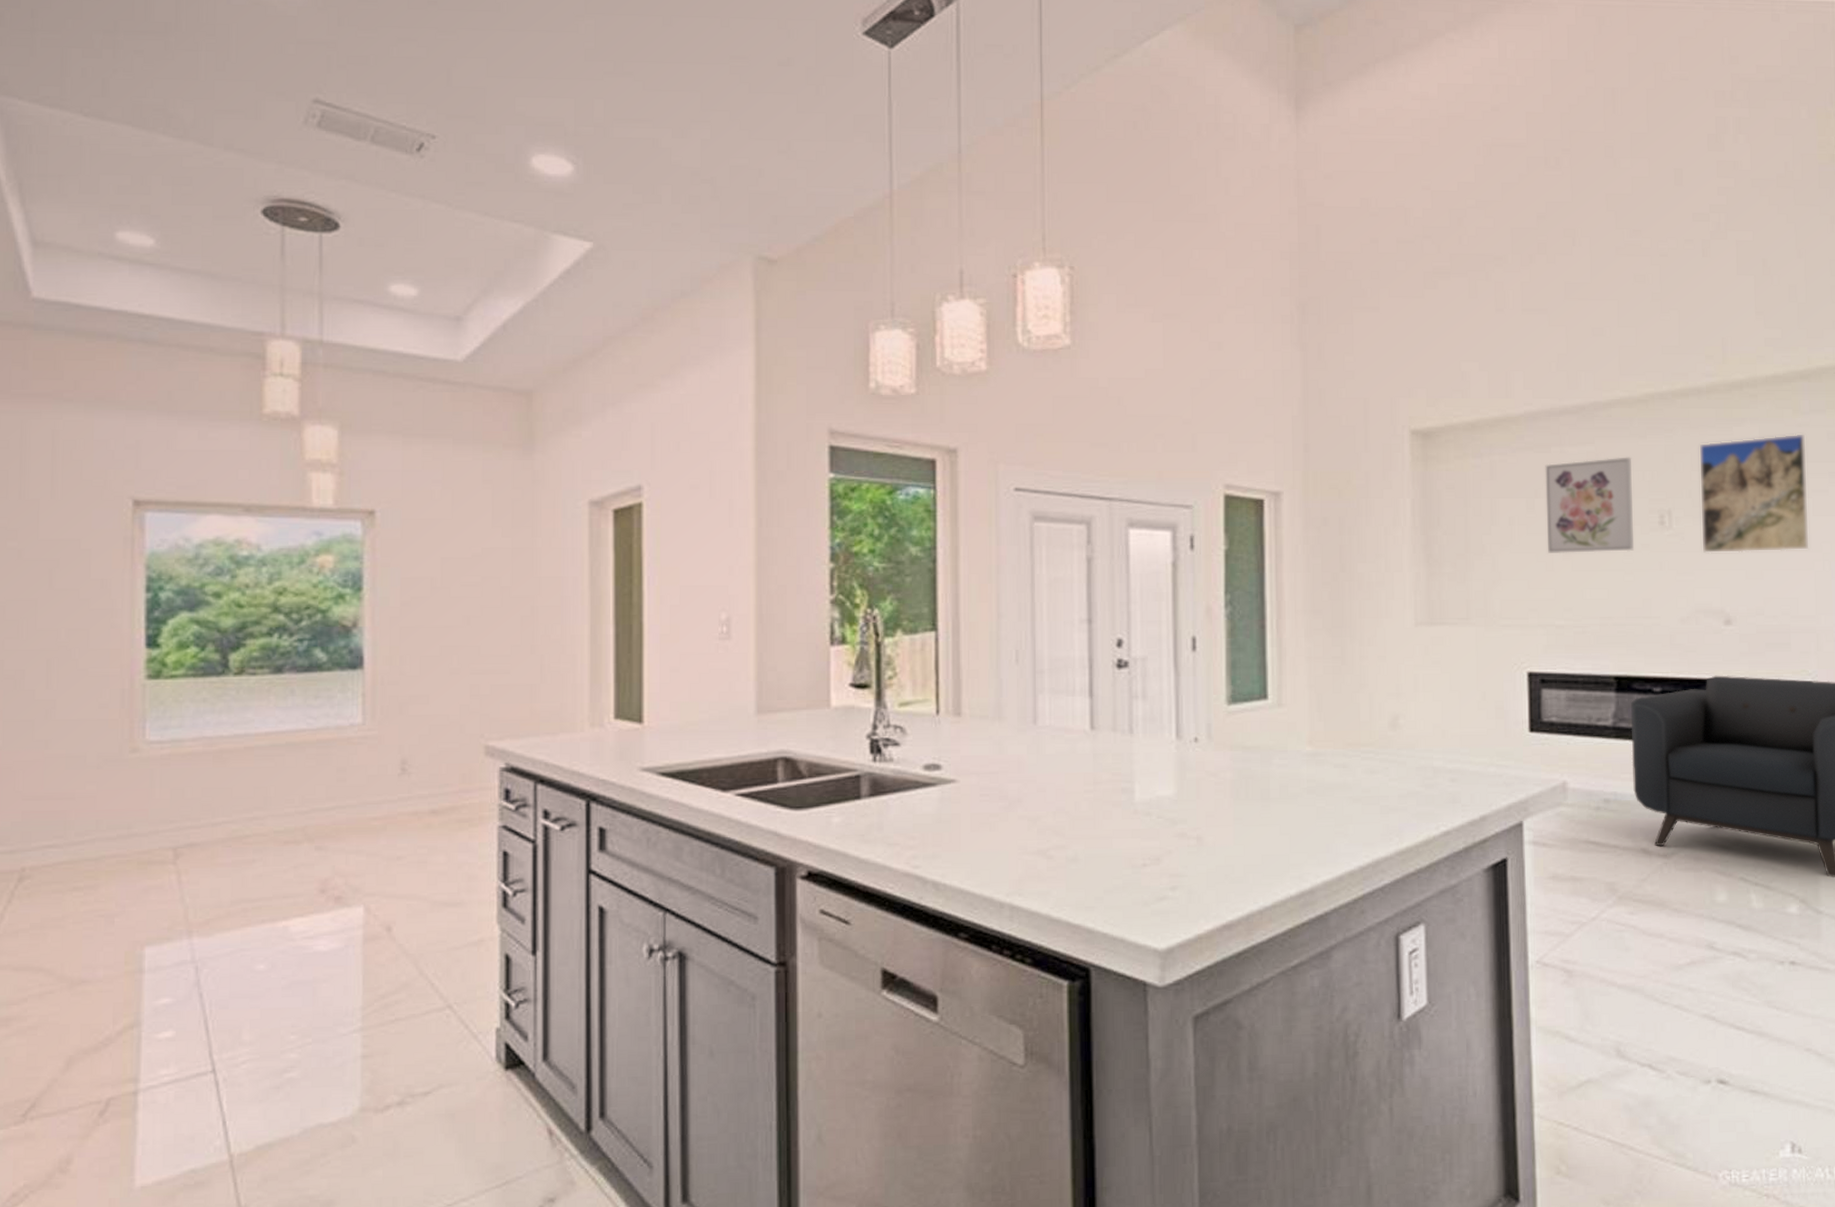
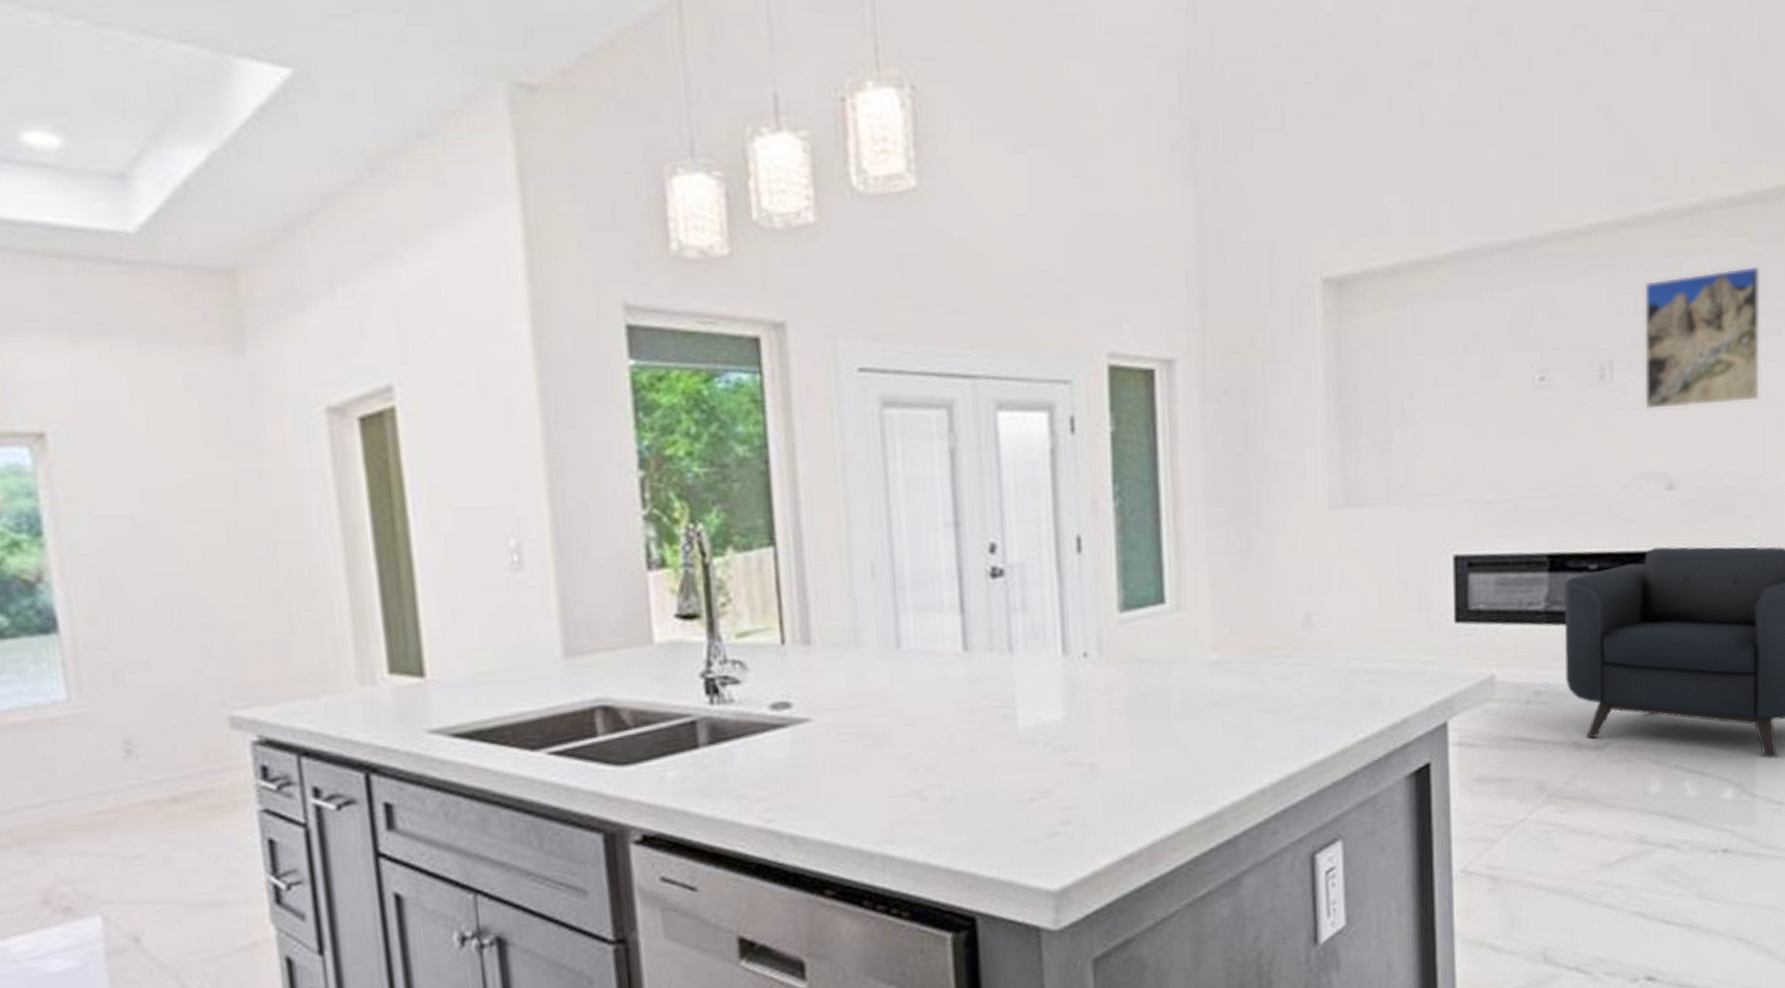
wall art: present [1545,457,1635,553] -> none [1474,300,1572,418]

